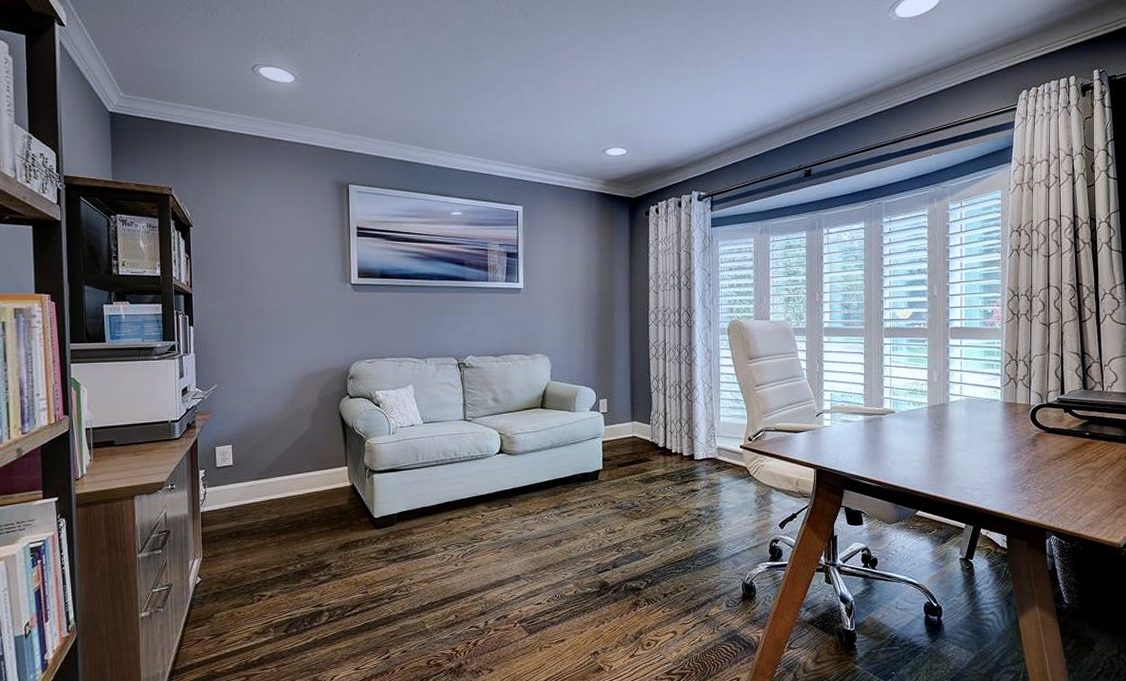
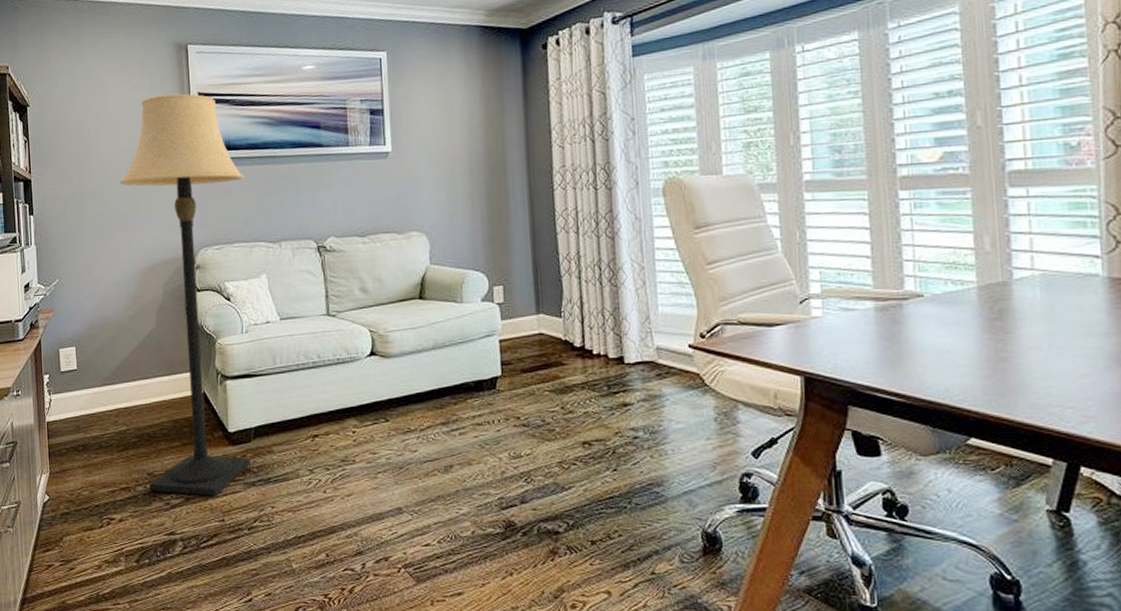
lamp: none [280,226,396,572] -> present [120,93,251,496]

